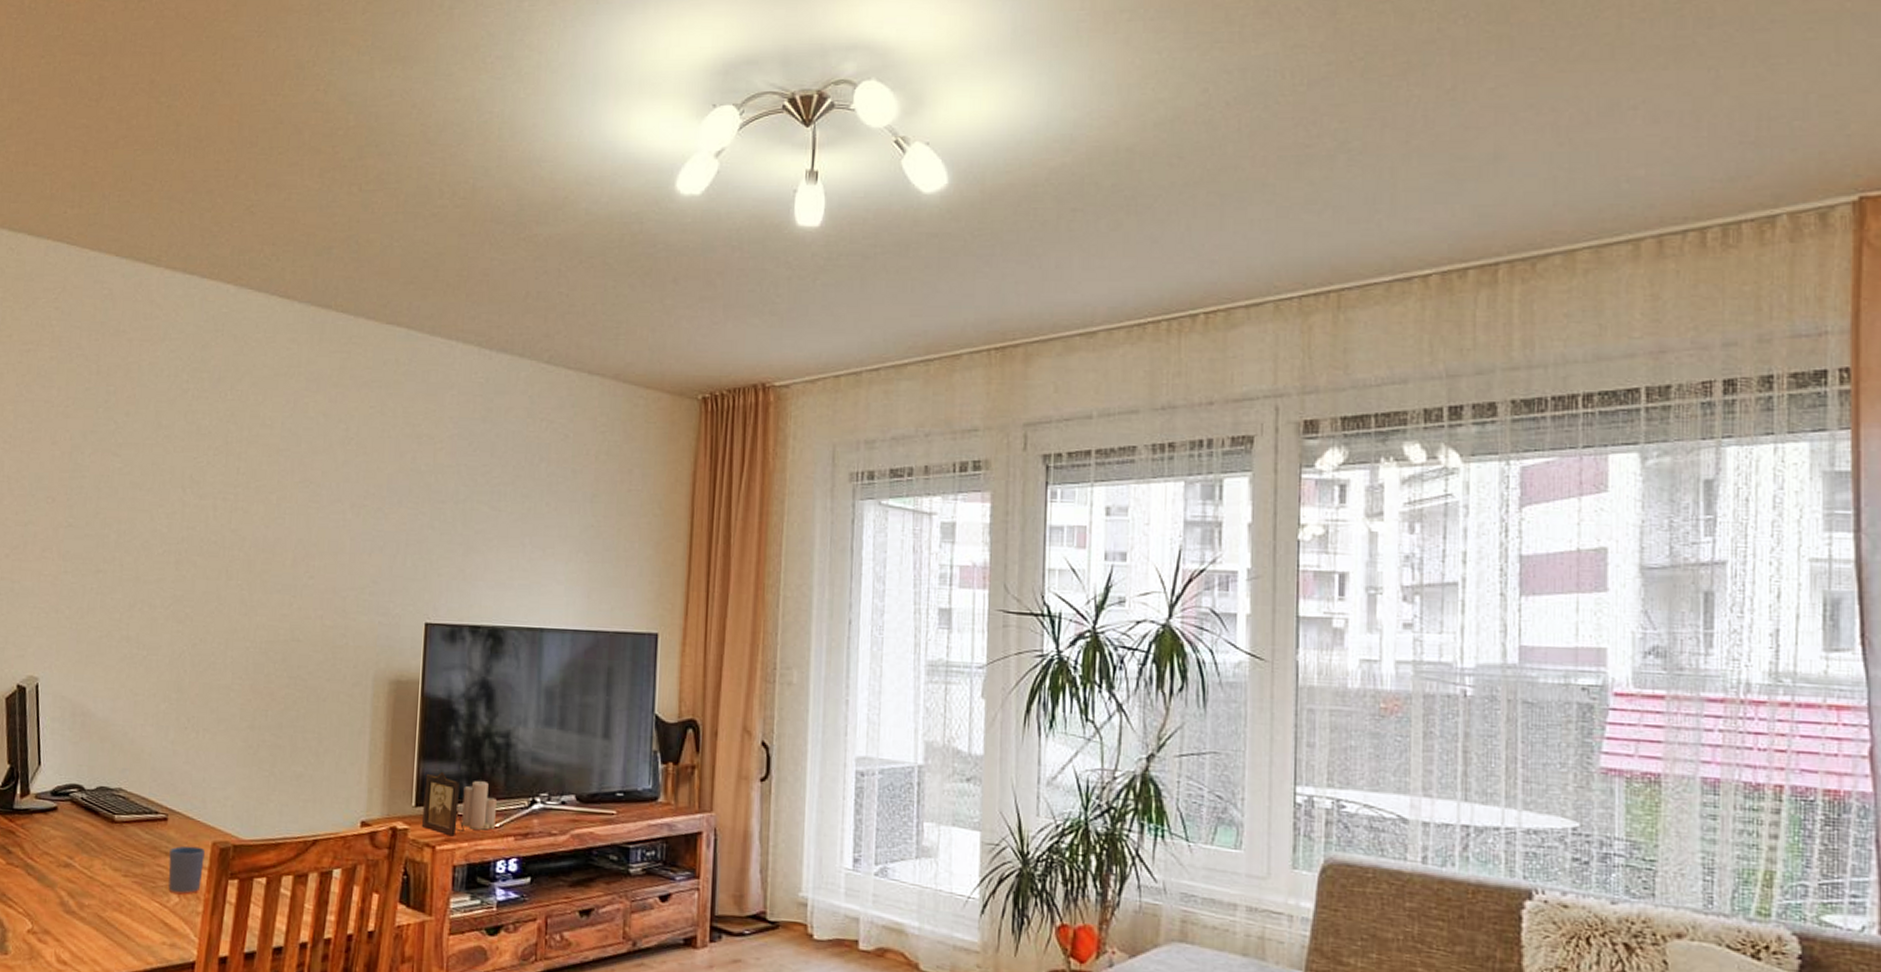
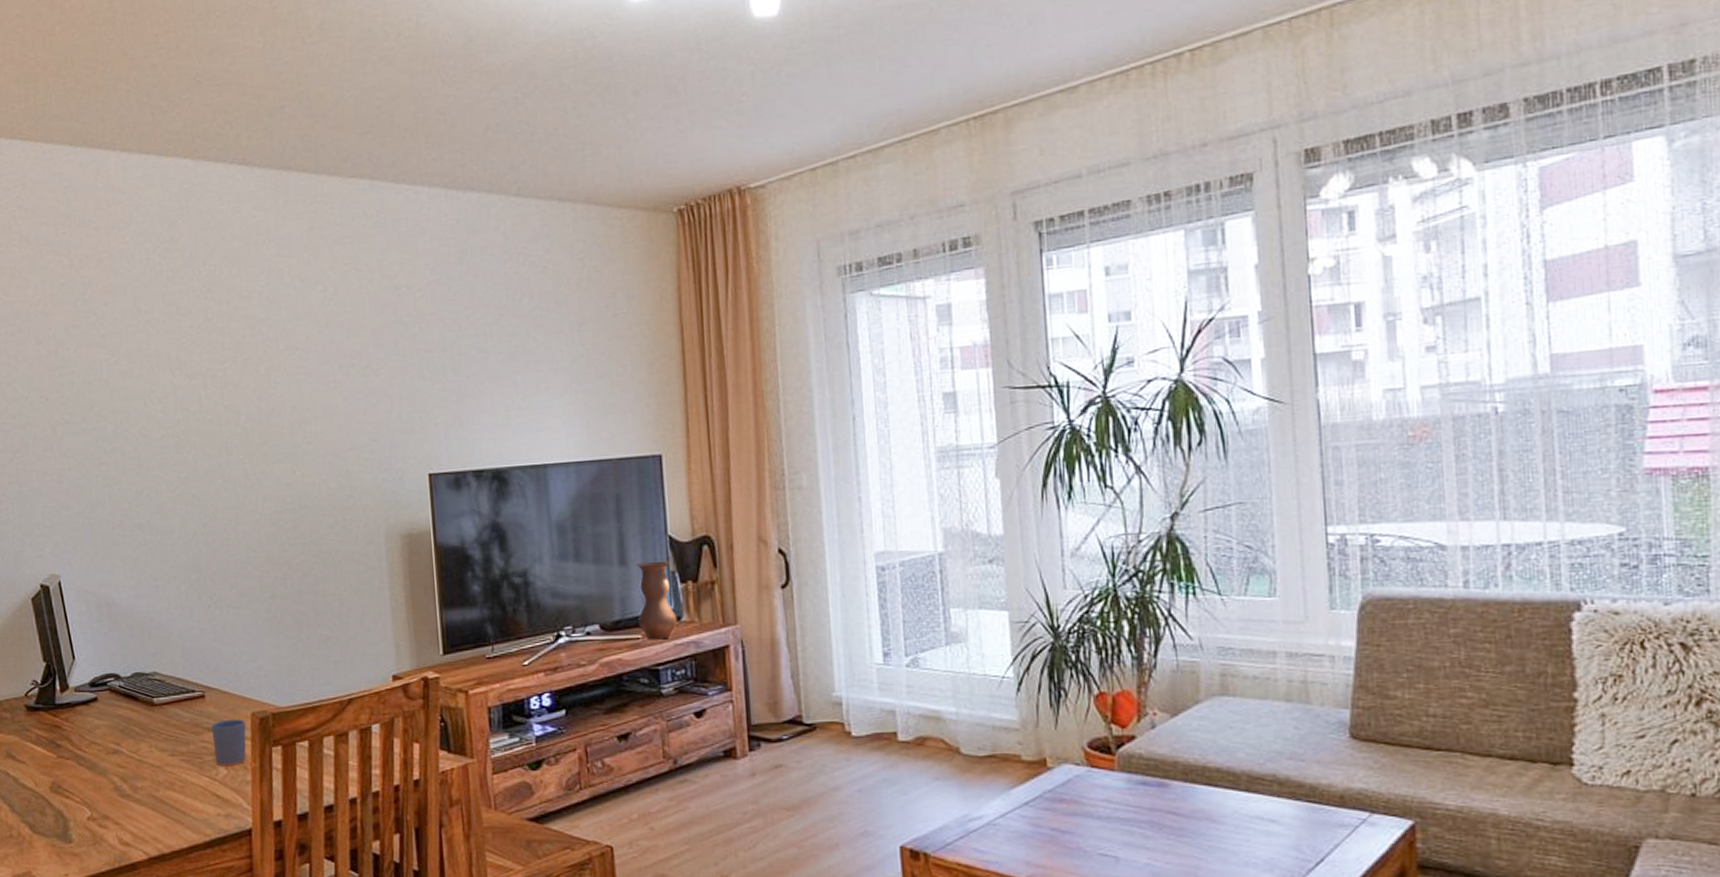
photo frame: present [421,772,464,837] -> none [449,618,494,679]
candle: present [461,777,497,830] -> none [488,618,524,670]
vase: none [614,738,654,818] -> present [637,560,678,640]

